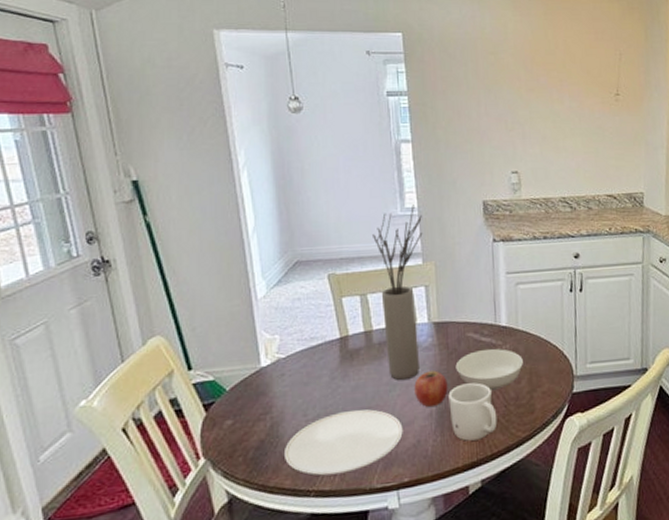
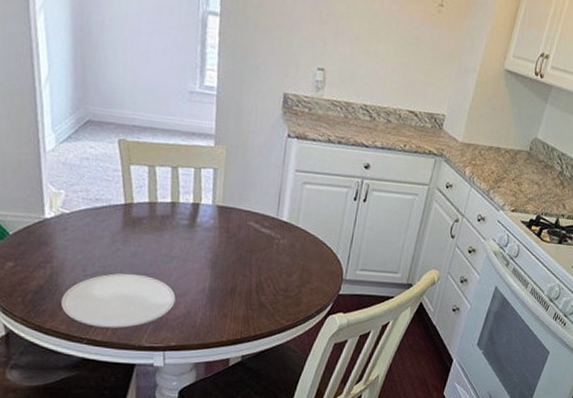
vase: present [373,205,423,380] -> none [168,83,220,255]
fruit: present [414,371,448,407] -> none [190,250,223,284]
mug: present [448,383,498,441] -> none [221,268,265,321]
bowl: present [455,348,523,390] -> none [232,240,298,279]

